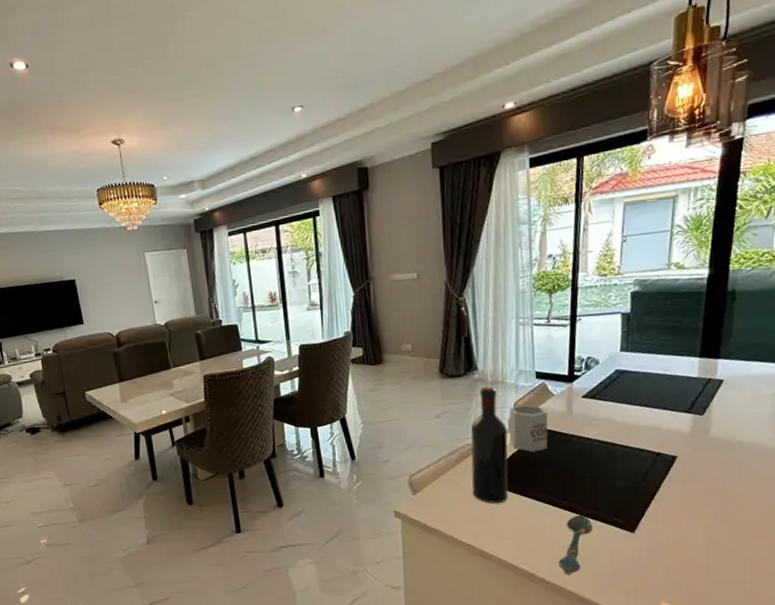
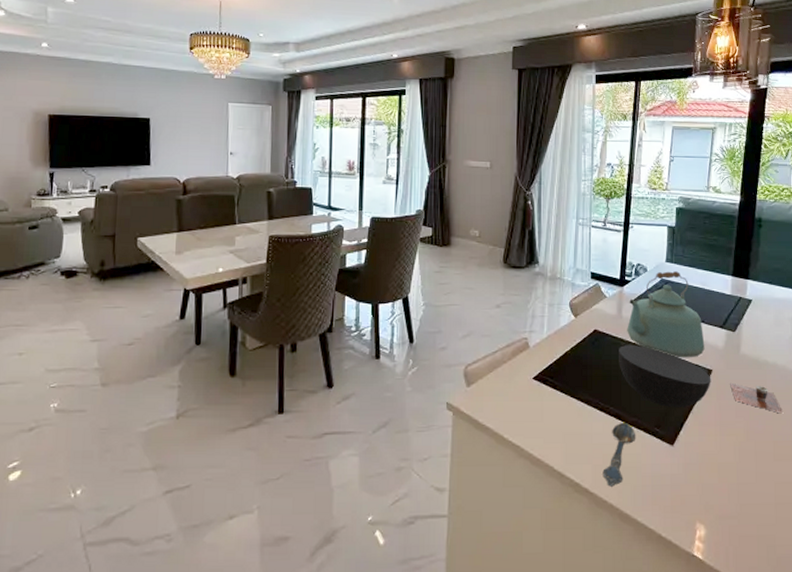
wine bottle: present [470,386,508,504] -> none [525,281,562,403]
mug: present [506,404,548,453] -> none [562,303,599,353]
bowl: none [570,439,676,498] -> present [619,345,711,408]
kettle: none [578,359,668,448] -> present [627,271,705,358]
cup: none [698,467,761,493] -> present [730,382,784,414]

